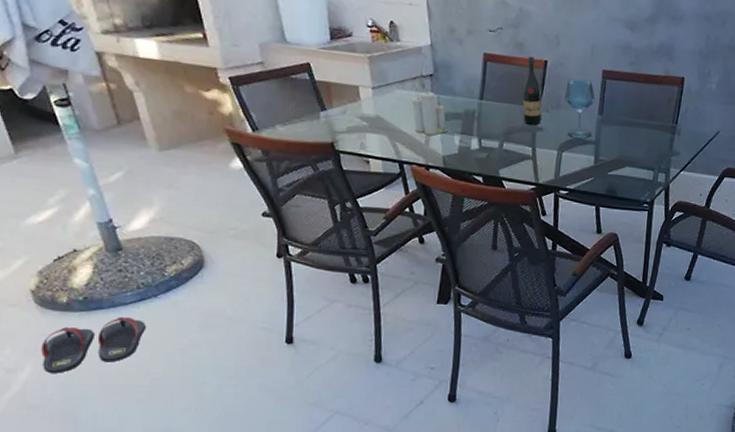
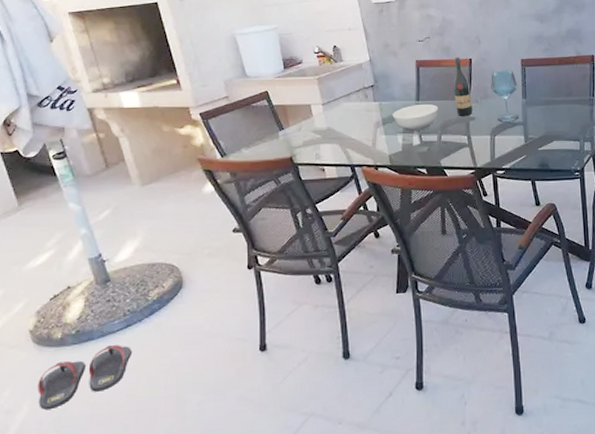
candle: present [411,89,448,136] -> none [357,98,392,138]
bowl: none [451,104,504,134] -> present [392,103,439,131]

